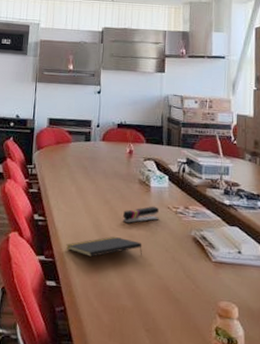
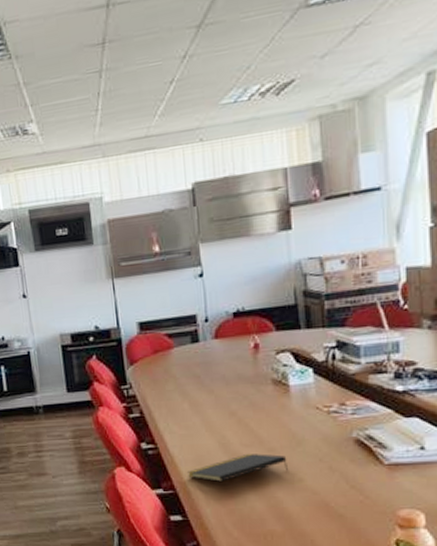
stapler: present [122,206,160,224] -> none [255,409,306,437]

